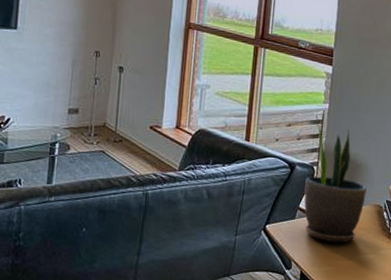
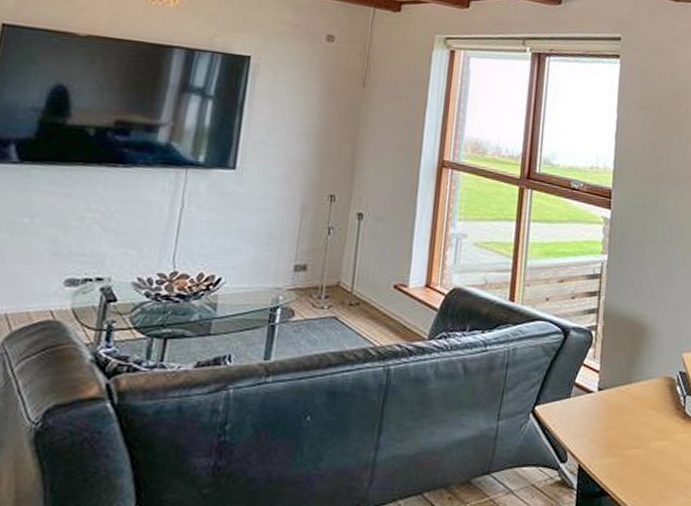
potted plant: present [304,121,367,243] -> none [581,276,655,427]

